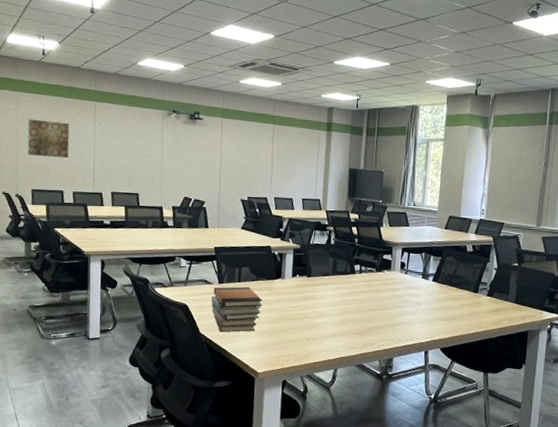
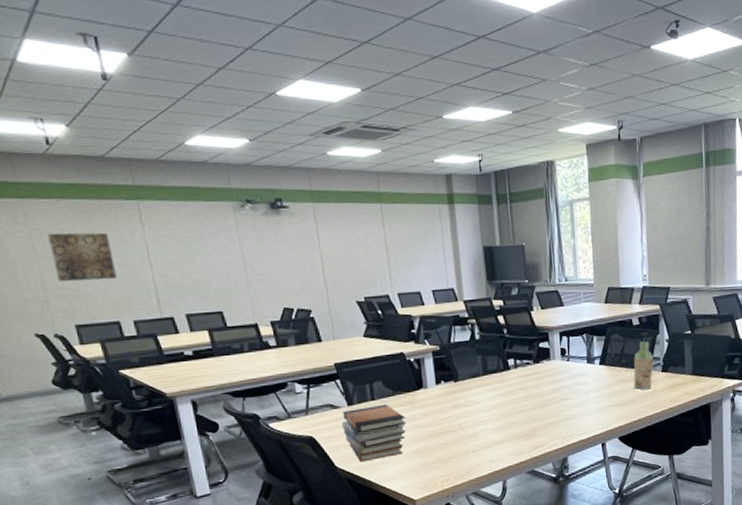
bottle: none [460,259,481,311] -> present [633,332,654,391]

